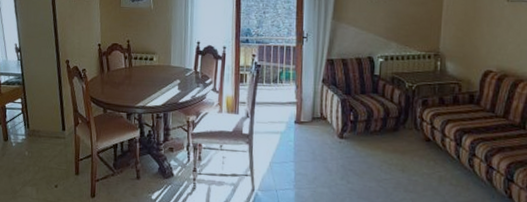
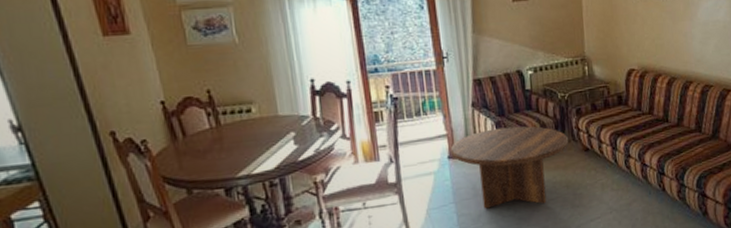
coffee table: none [297,104,411,182] -> present [450,126,569,209]

